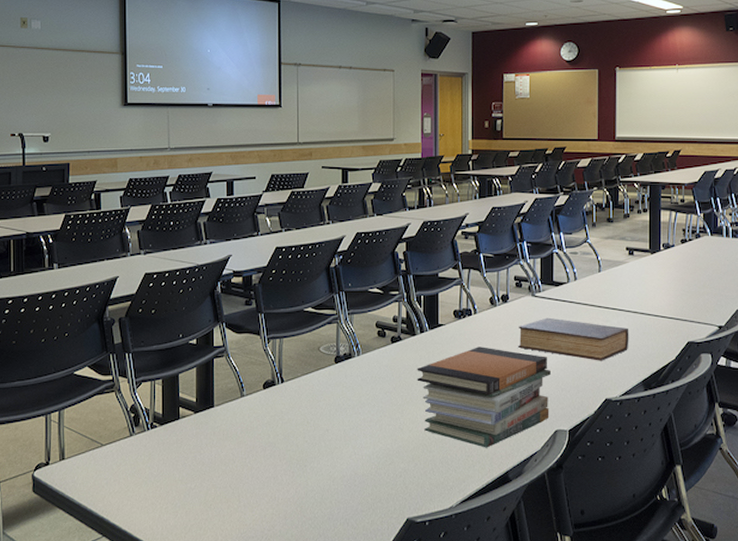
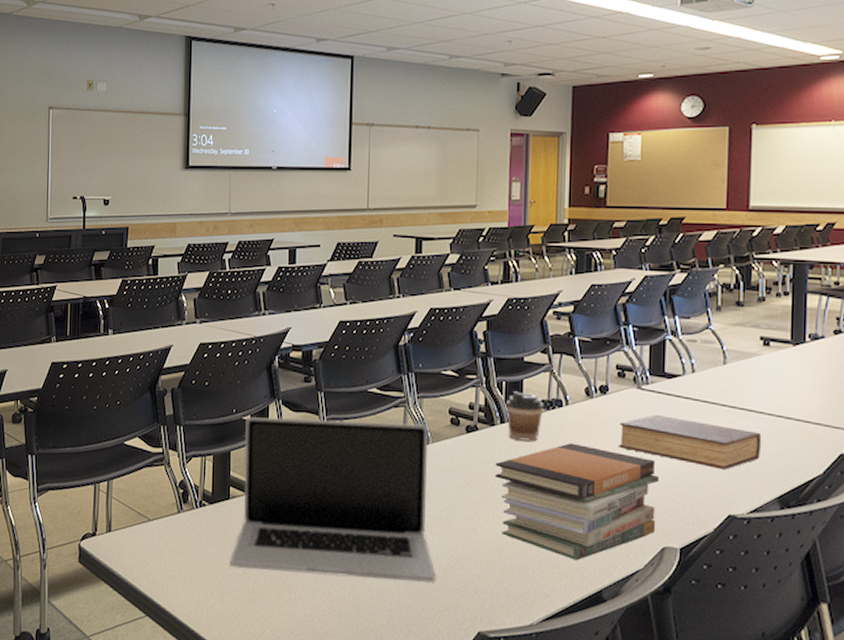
laptop: none [181,338,369,483] -> present [229,416,436,583]
coffee cup: none [425,304,456,347] -> present [506,391,544,441]

